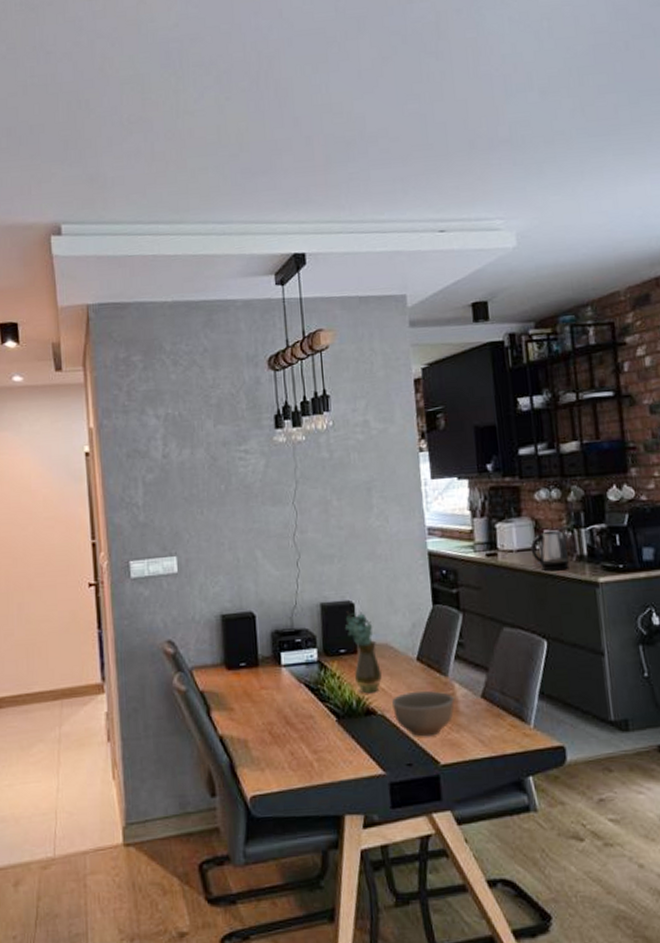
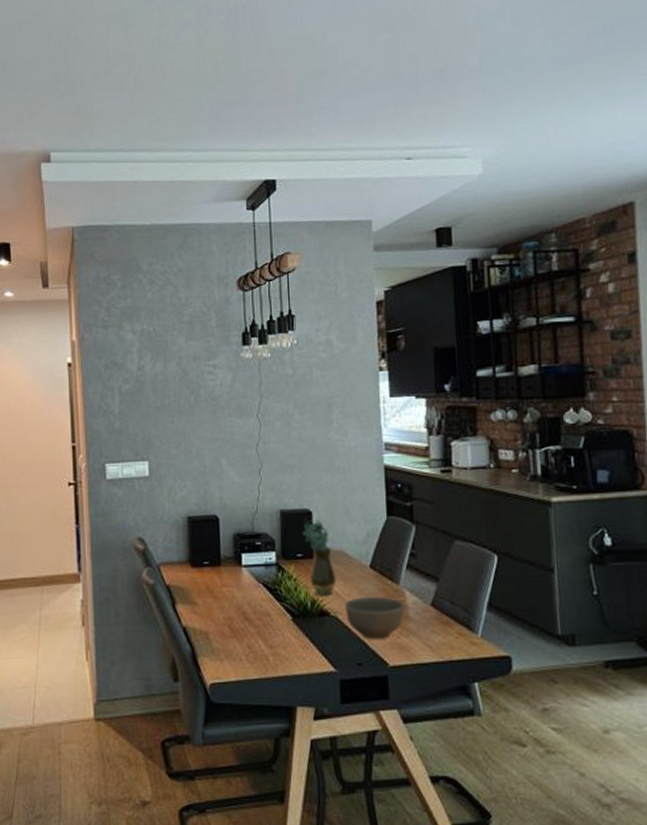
kettle: present [530,530,569,572] -> none [485,450,523,489]

